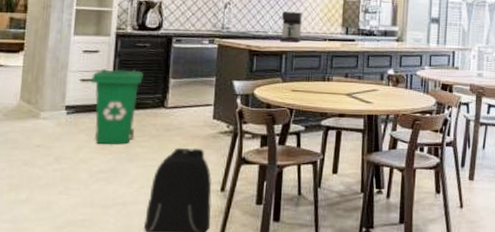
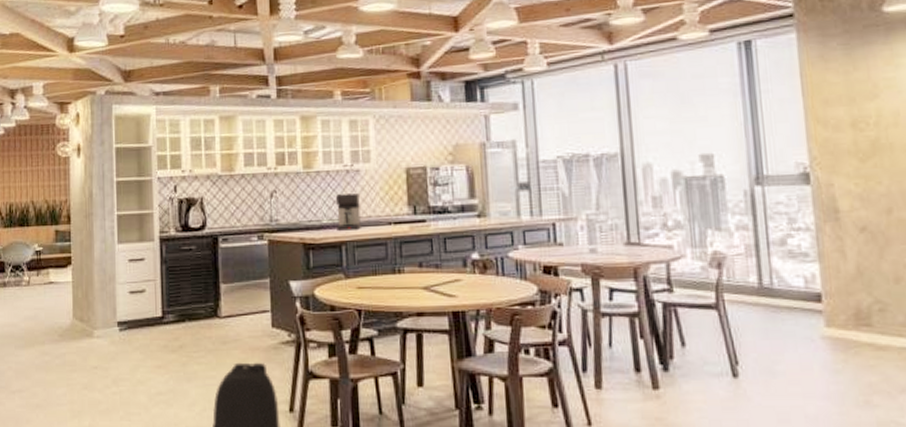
recycling bin: present [91,69,143,144] -> none [140,276,192,362]

